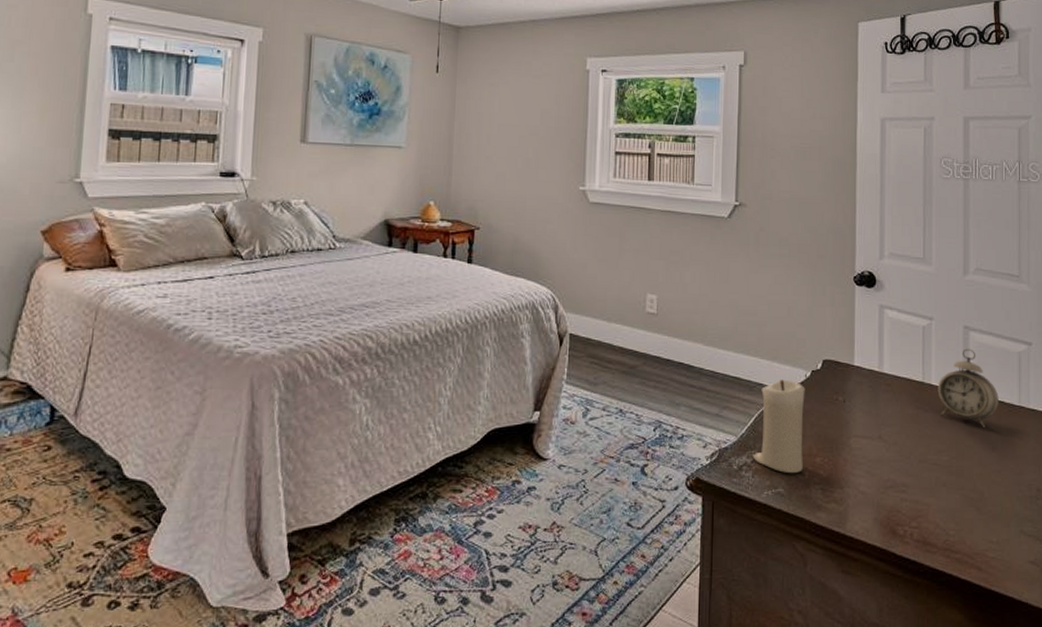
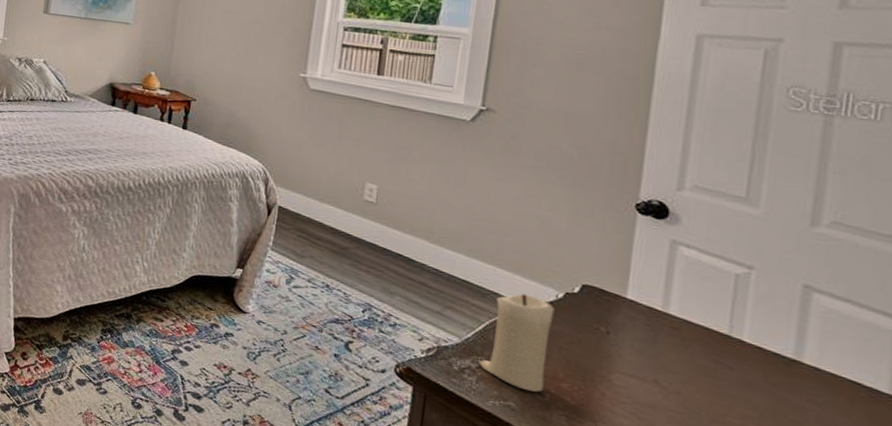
alarm clock: present [937,348,999,428] -> none [751,310,854,407]

